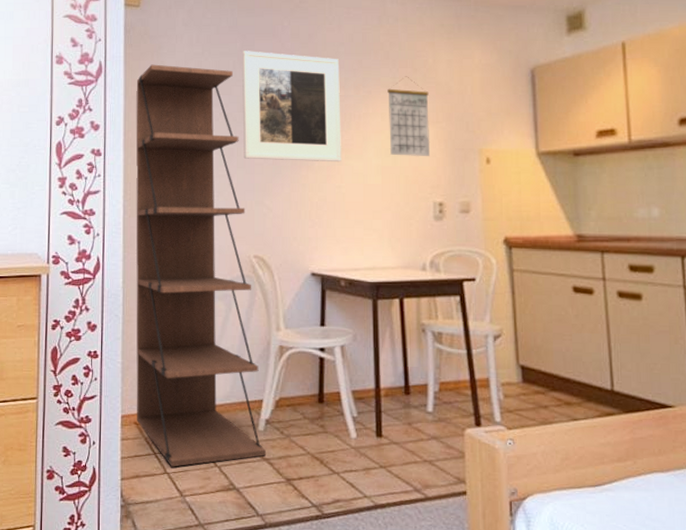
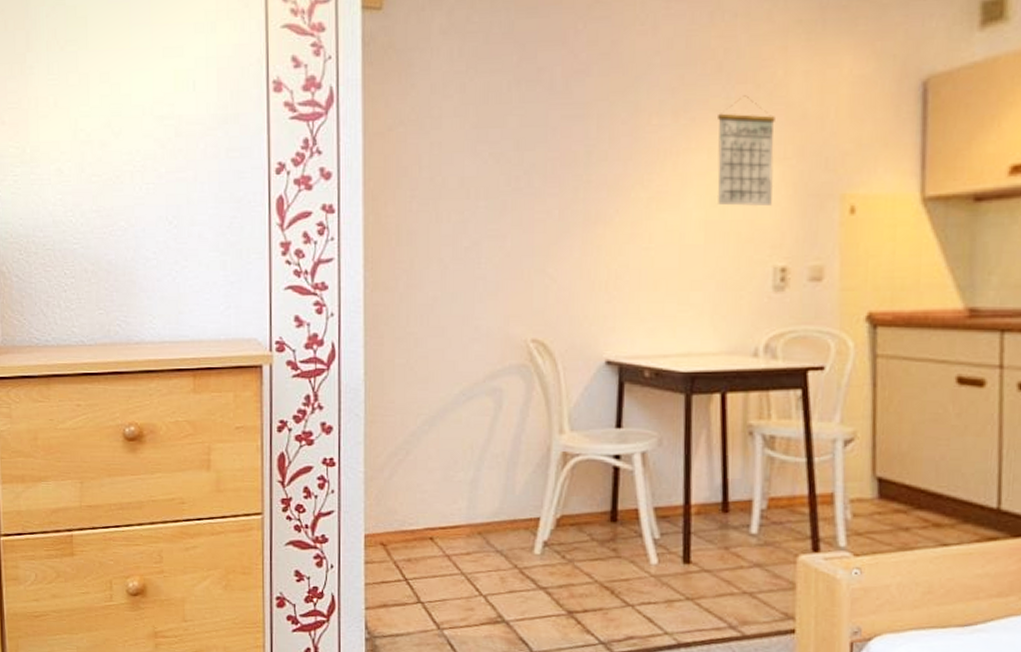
bookcase: present [136,64,267,467] -> none [378,88,544,596]
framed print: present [242,51,341,162] -> none [519,66,653,216]

